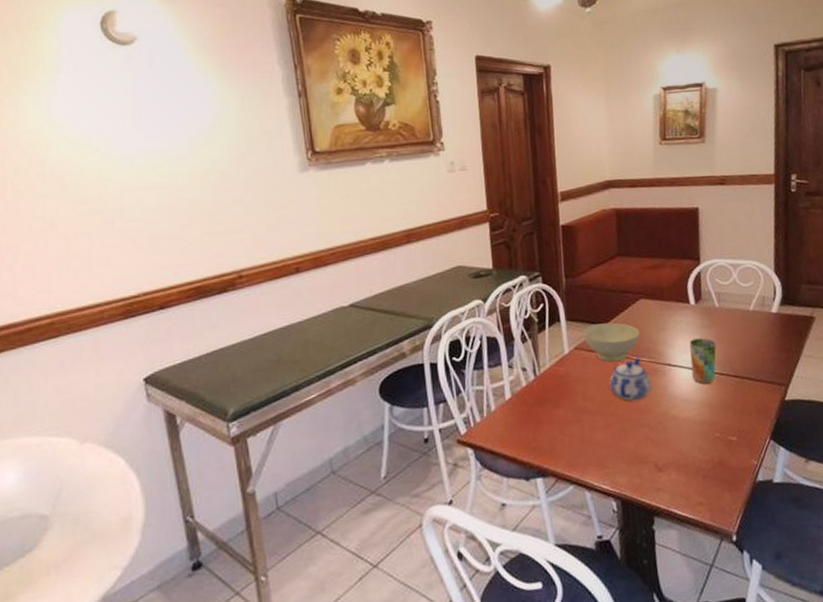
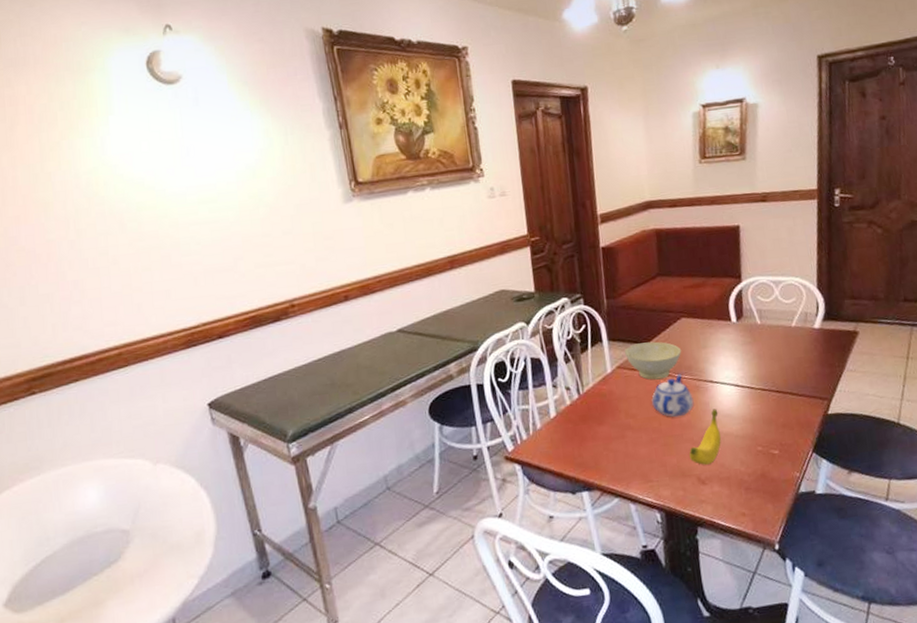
banana: none [646,393,679,451] -> present [689,409,721,465]
cup: present [689,338,717,384] -> none [731,355,759,400]

